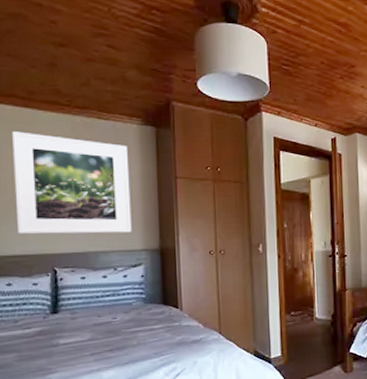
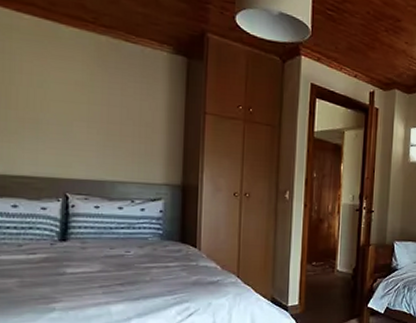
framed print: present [12,131,132,234] -> none [27,43,156,165]

